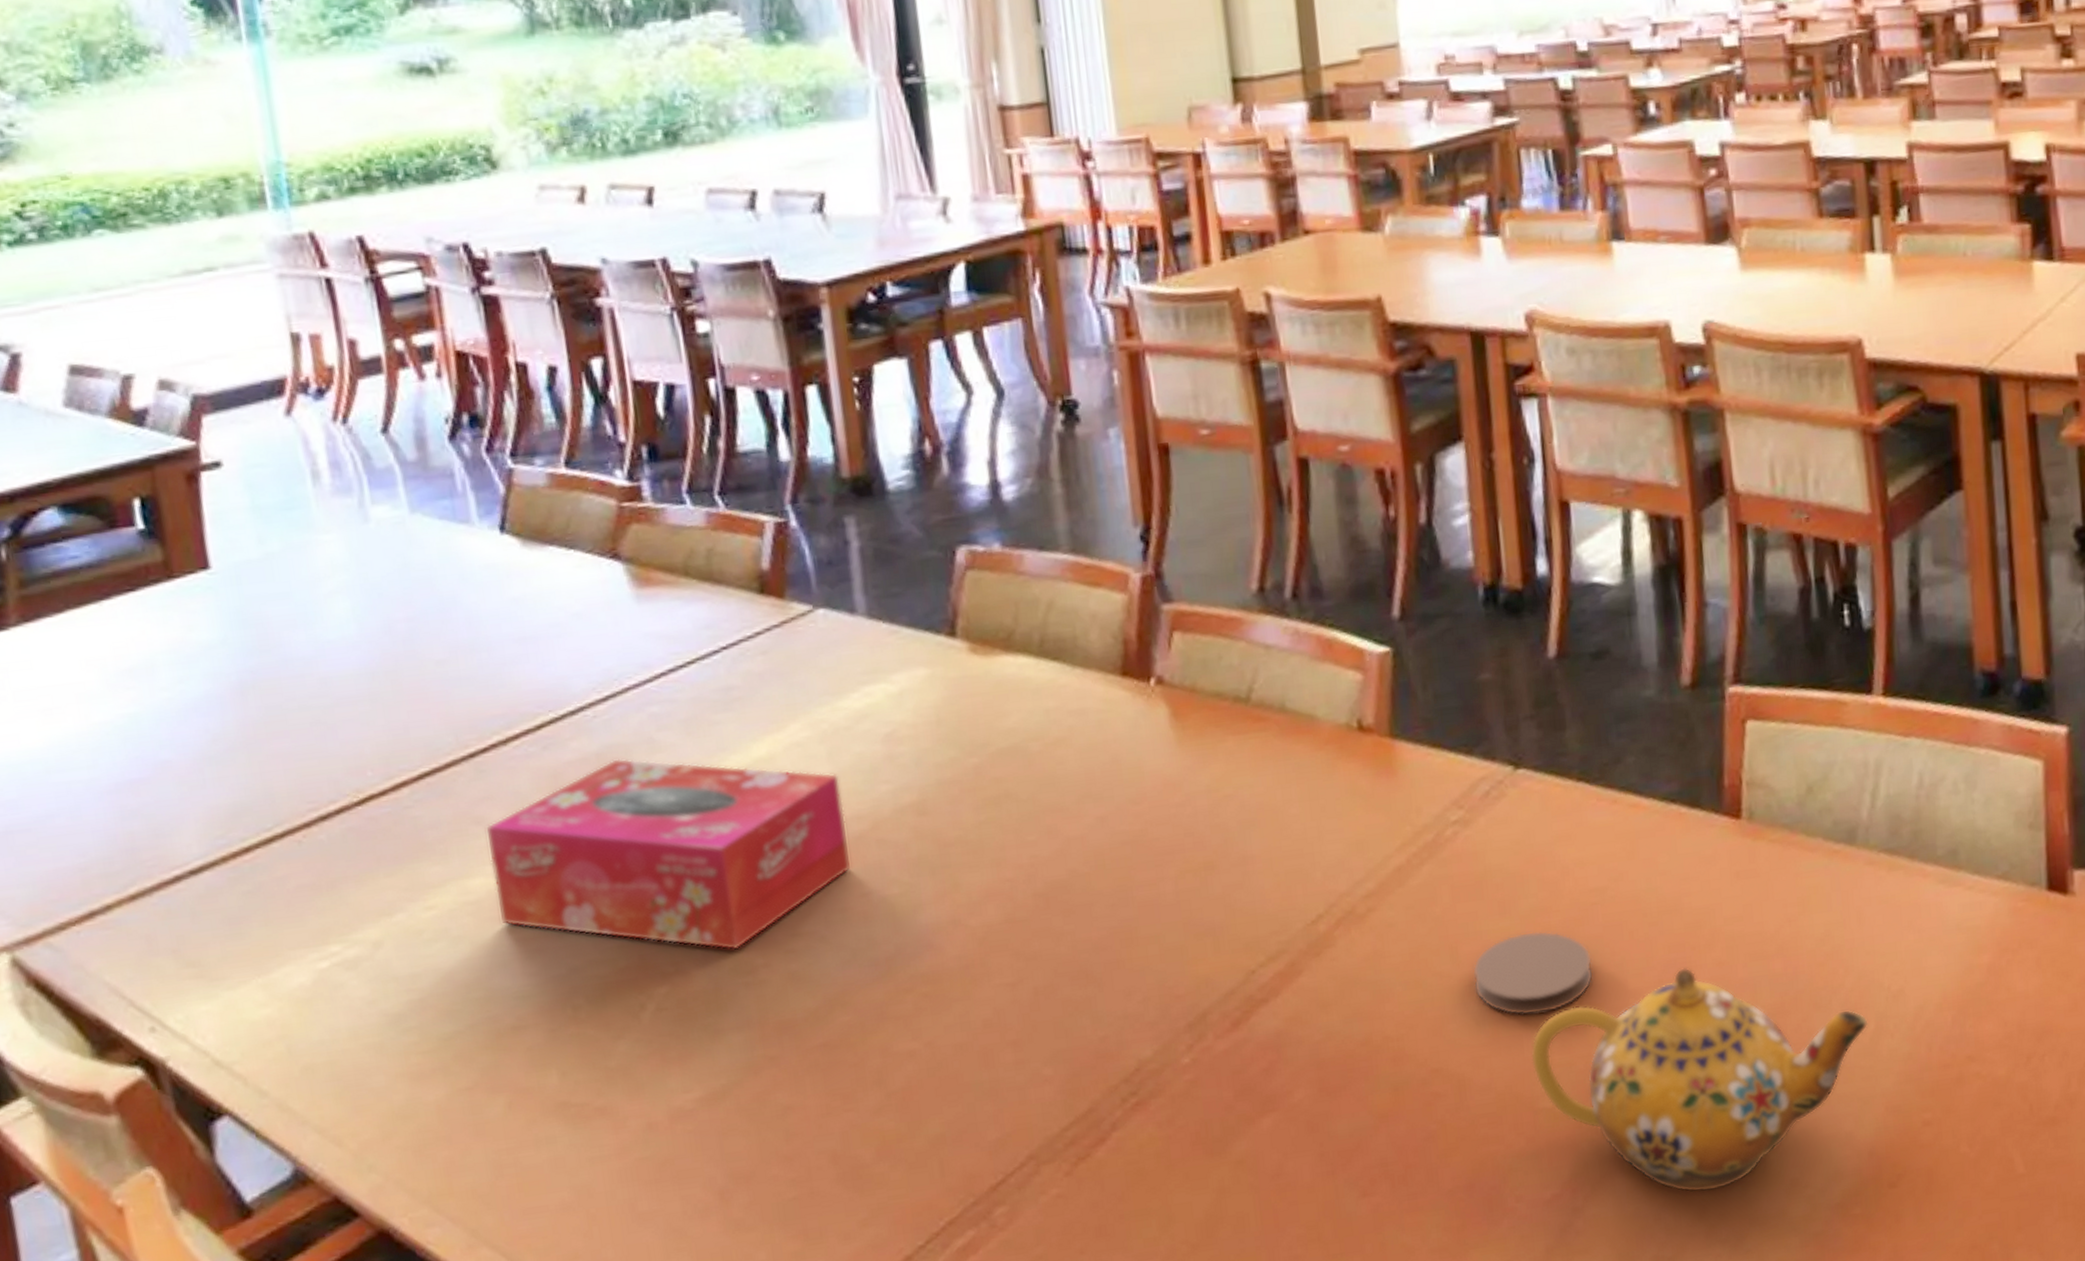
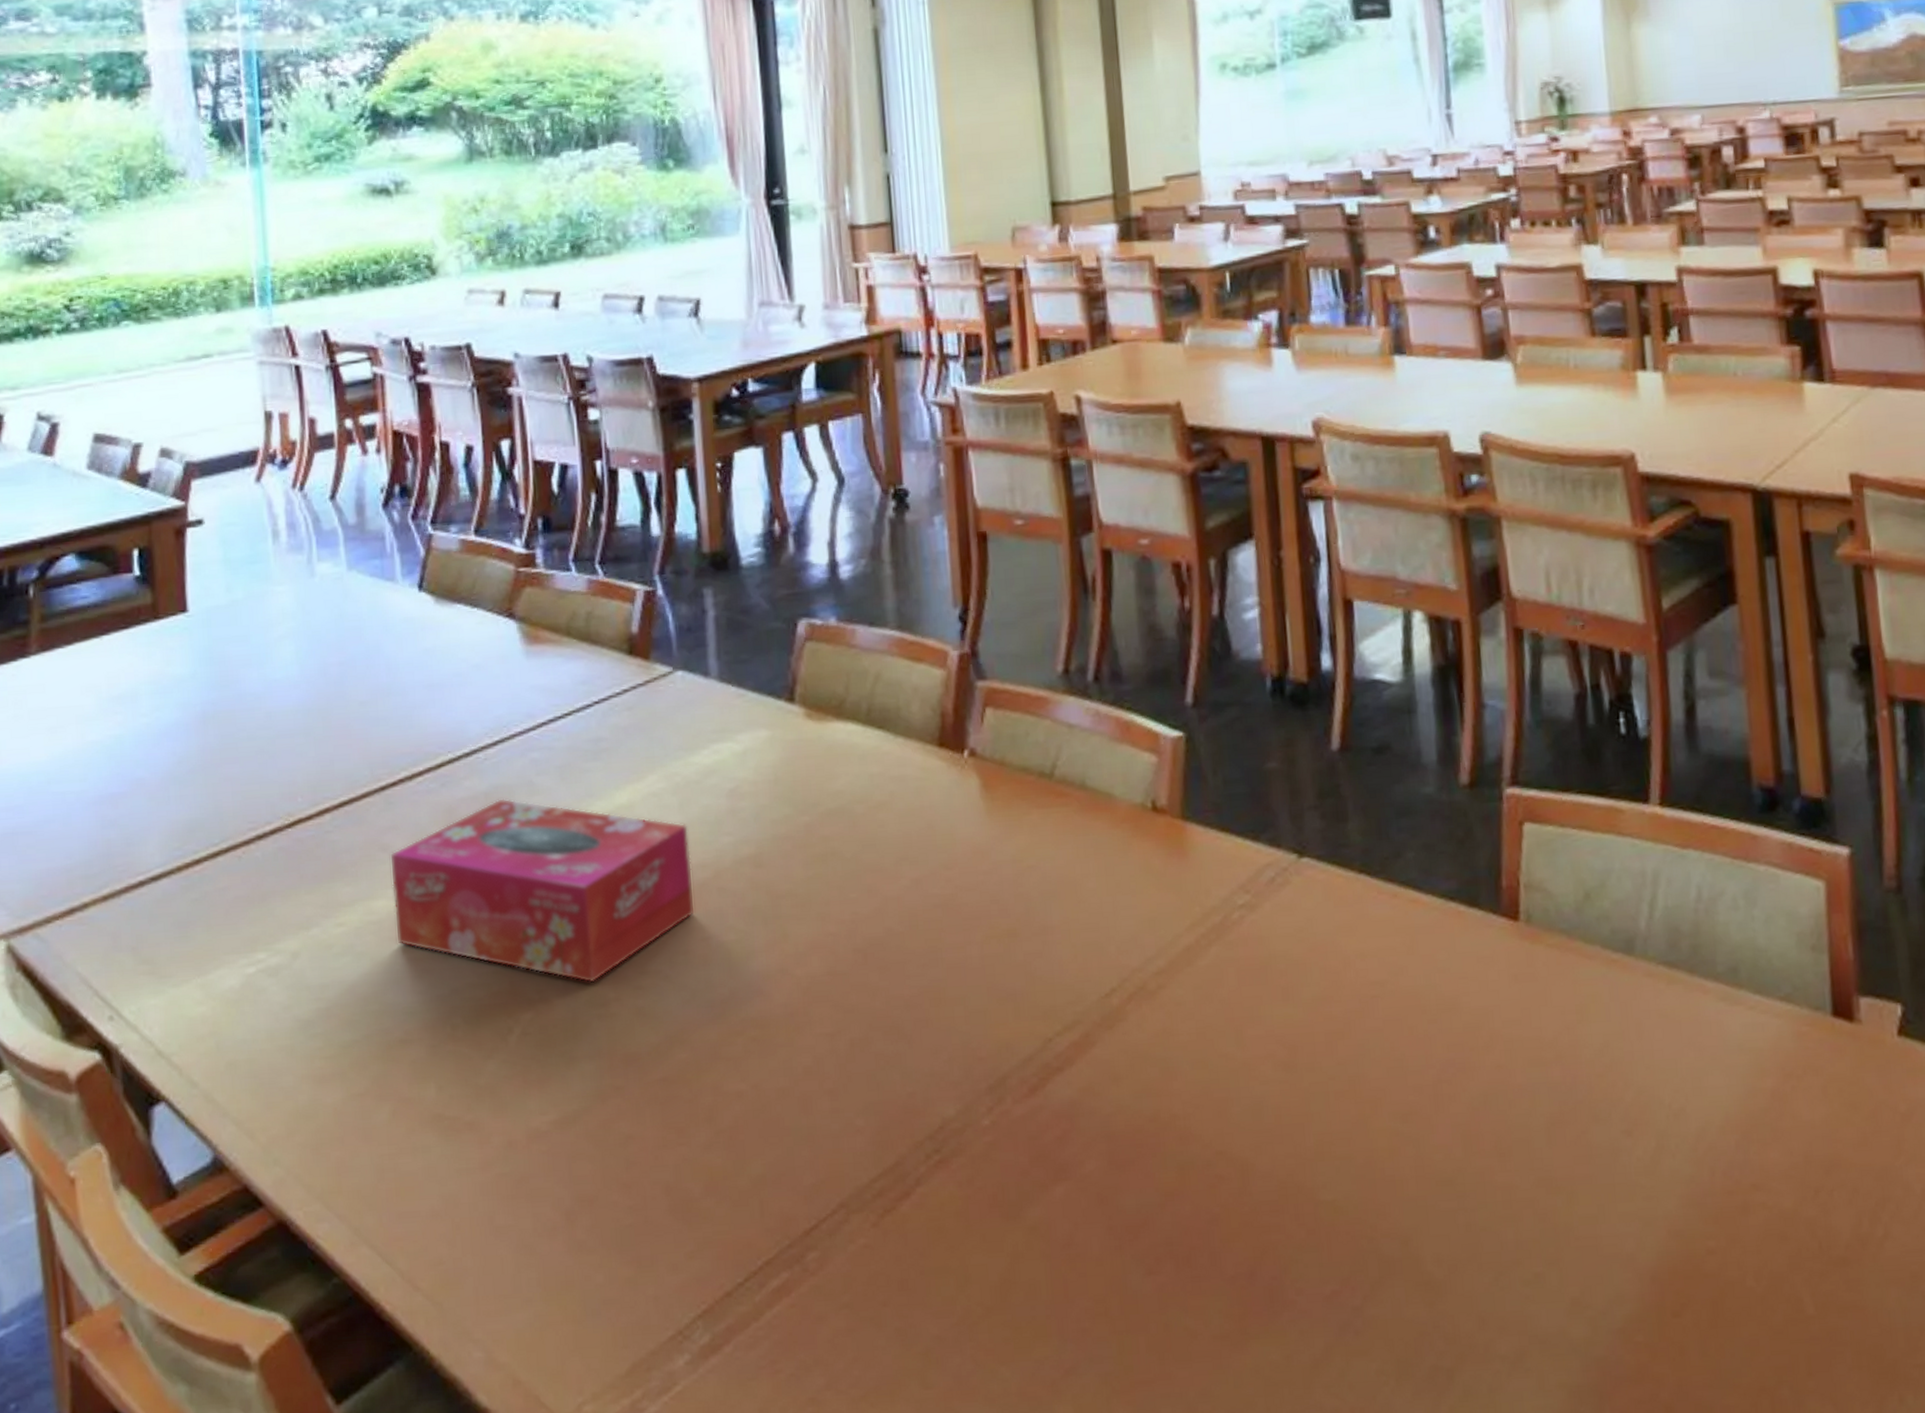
coaster: present [1473,931,1593,1016] -> none [1257,1020,1373,1105]
teapot: present [1531,967,1868,1193] -> none [1312,1068,1649,1303]

